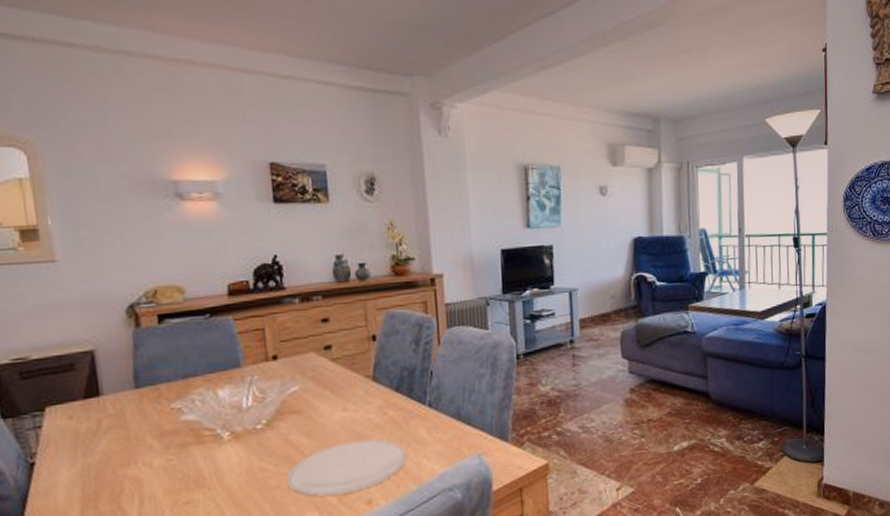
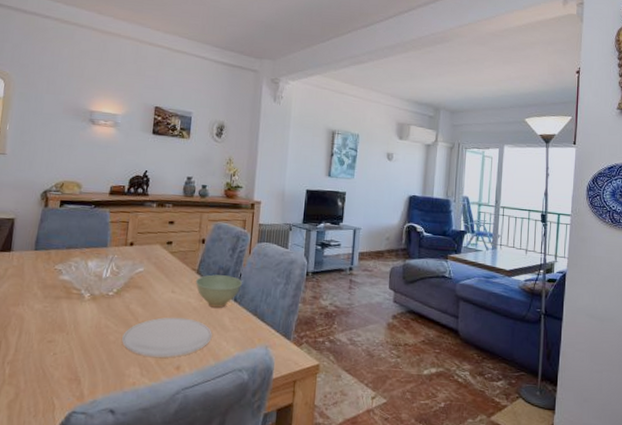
bowl: none [372,376,436,420] -> present [195,274,243,308]

